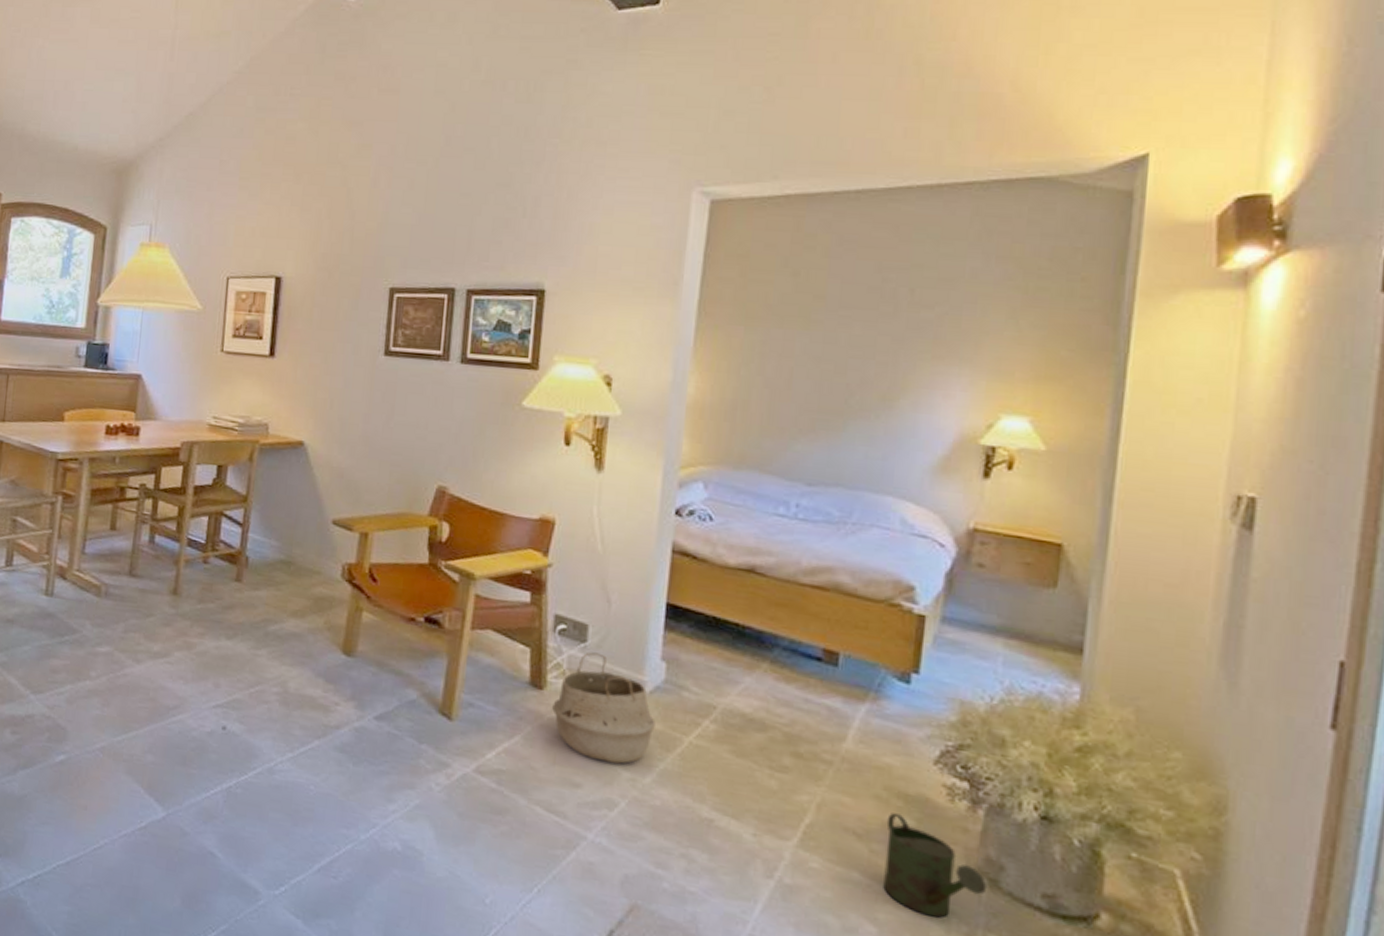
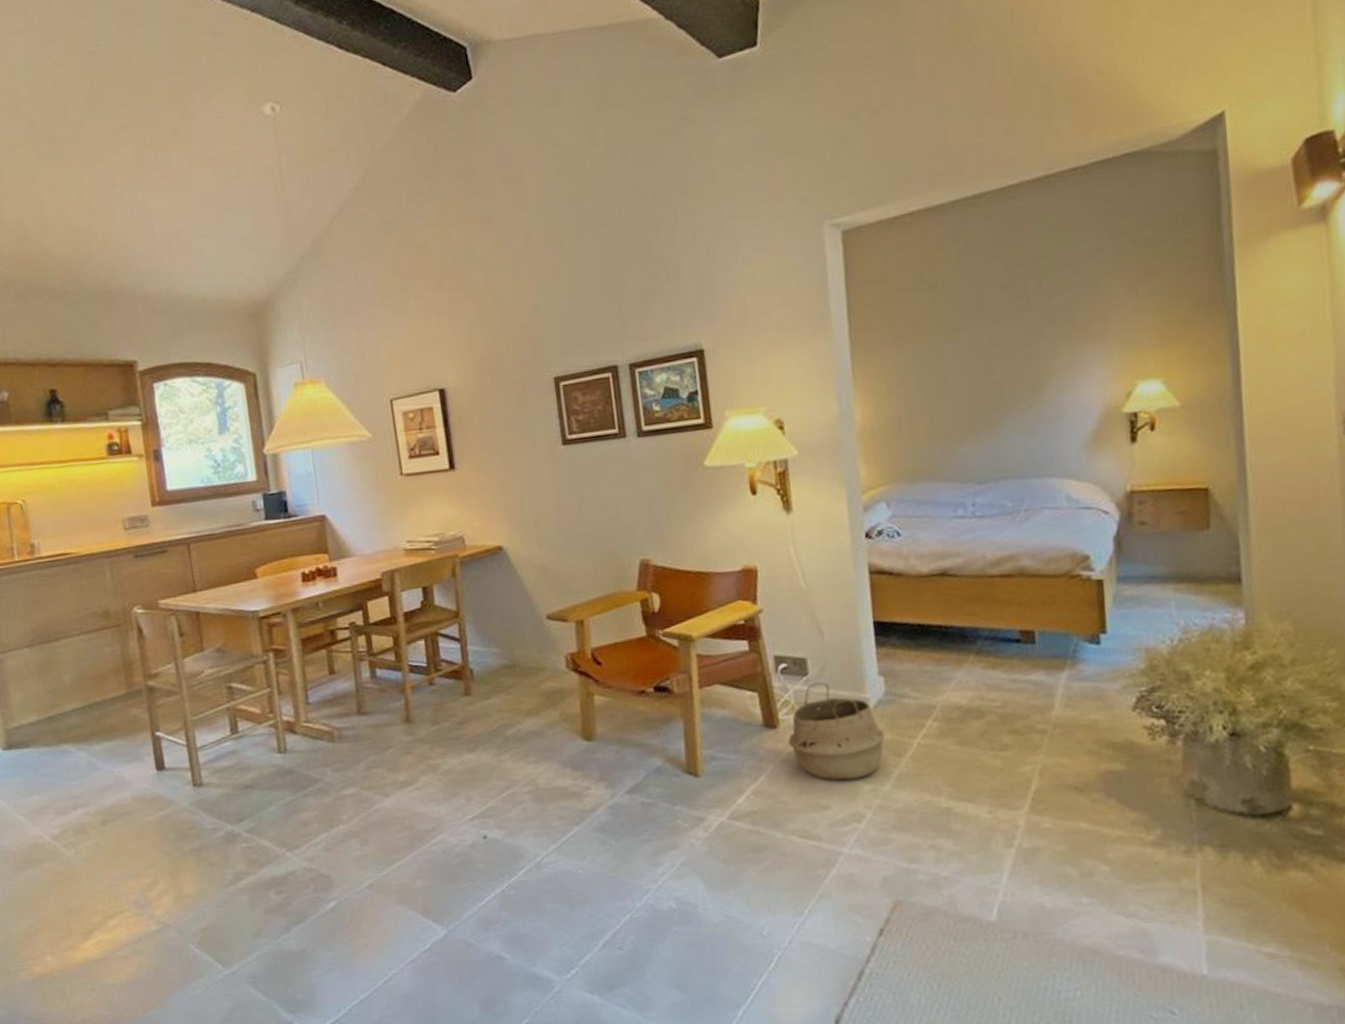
watering can: present [883,813,988,918] -> none [1101,762,1196,845]

